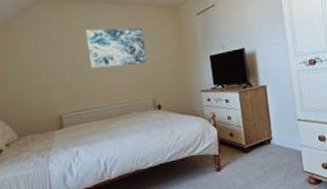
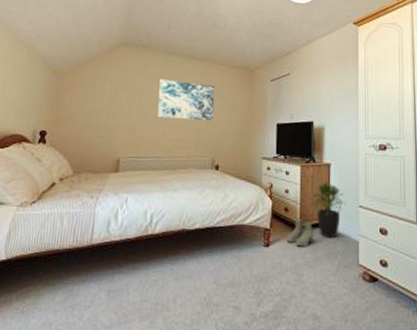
boots: none [236,140,261,166] -> present [287,218,315,247]
potted plant: none [254,103,285,154] -> present [313,182,346,239]

